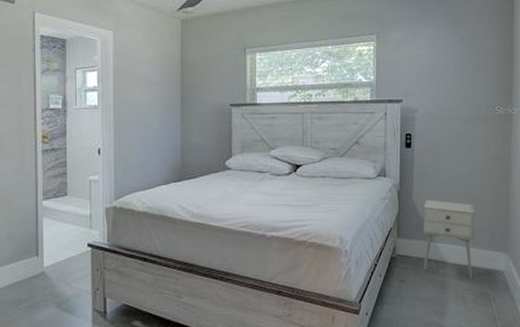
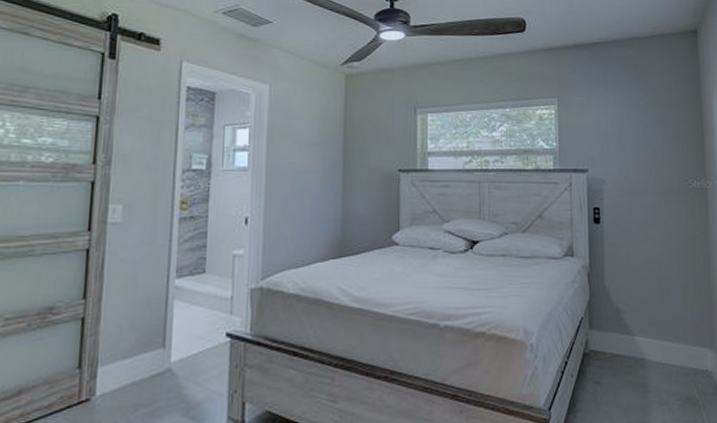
nightstand: present [422,199,475,278] -> none [616,284,677,380]

